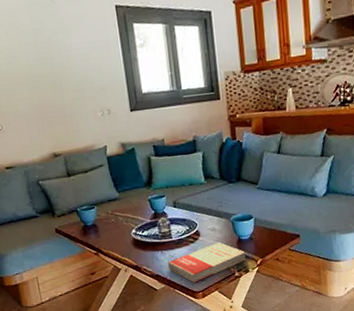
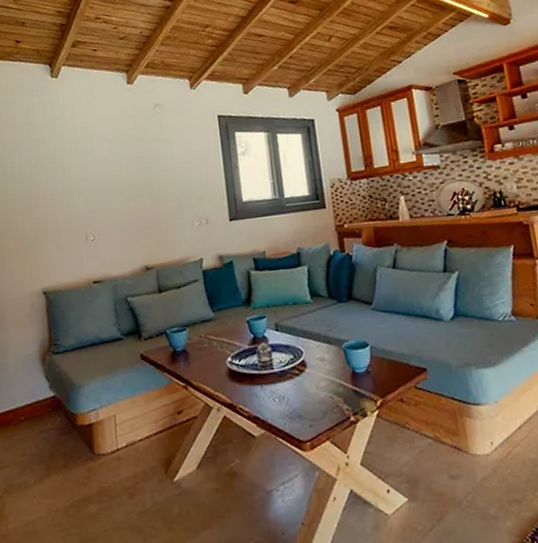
book: present [168,242,246,283] -> none [269,375,363,429]

